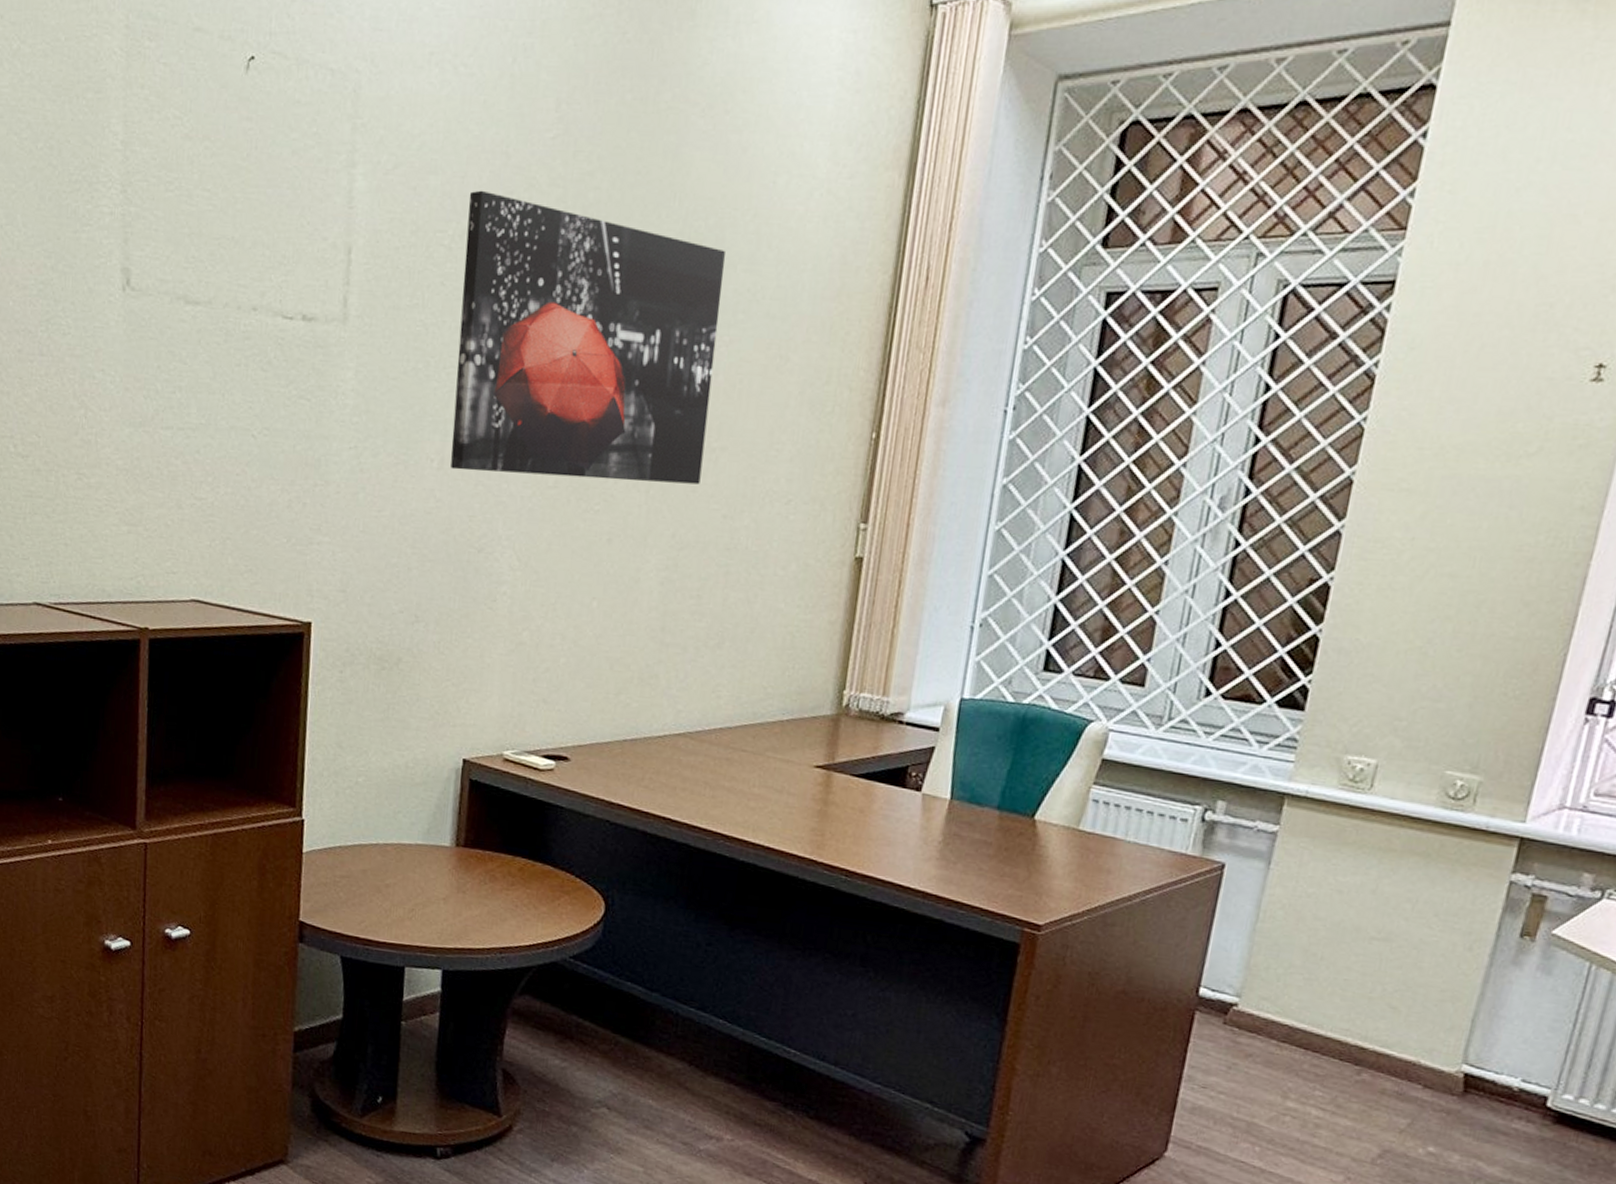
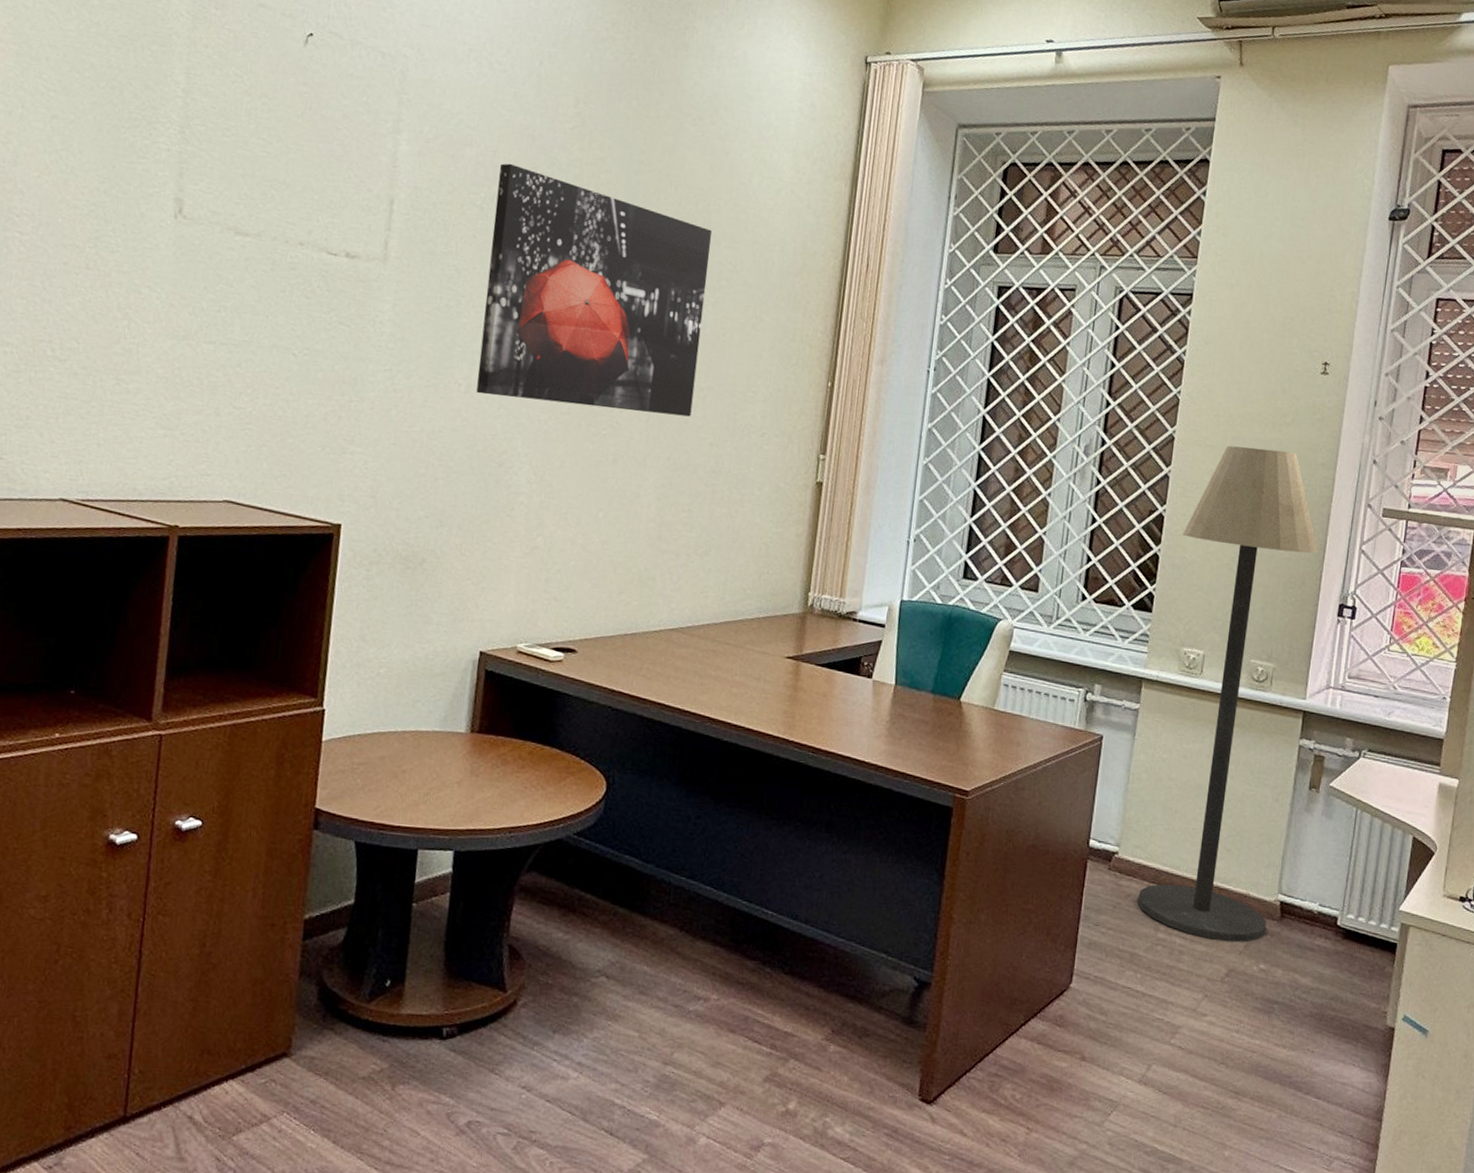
floor lamp: none [1261,488,1564,1119] -> present [1137,445,1318,942]

